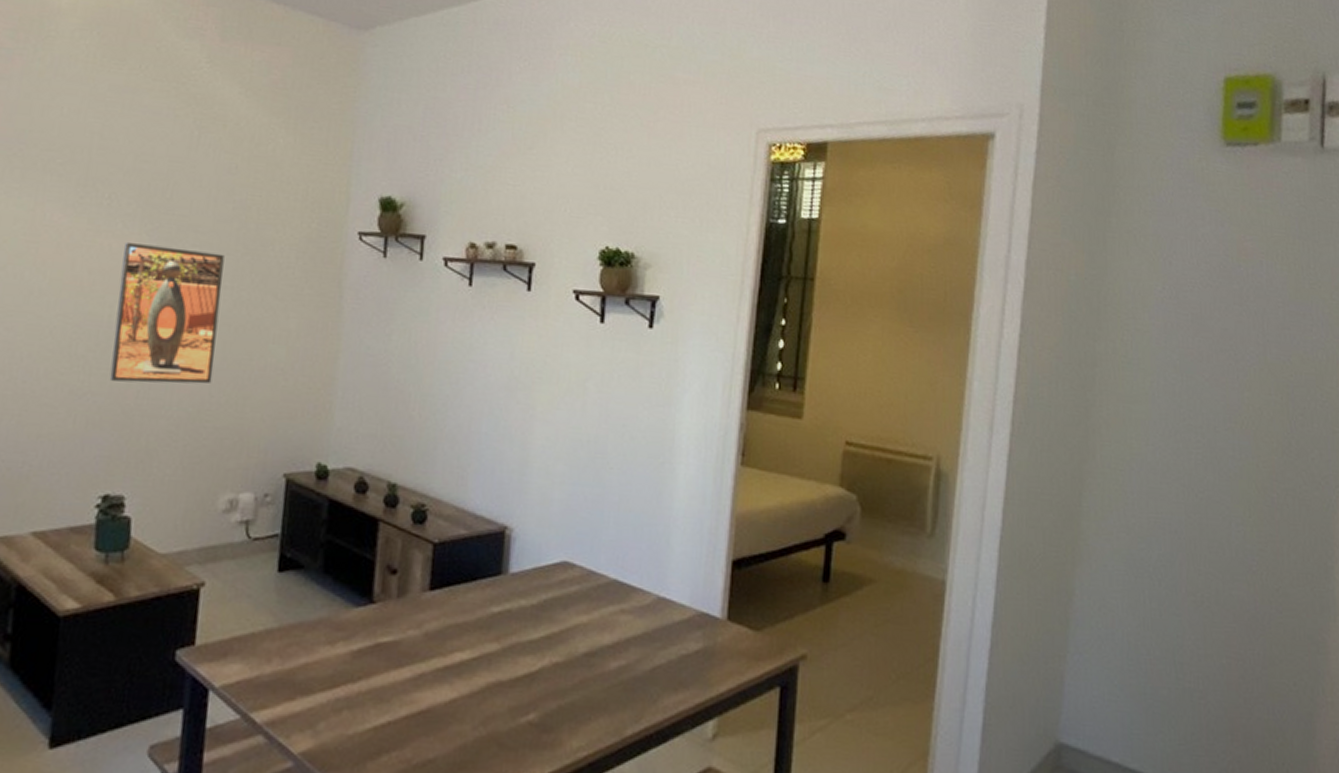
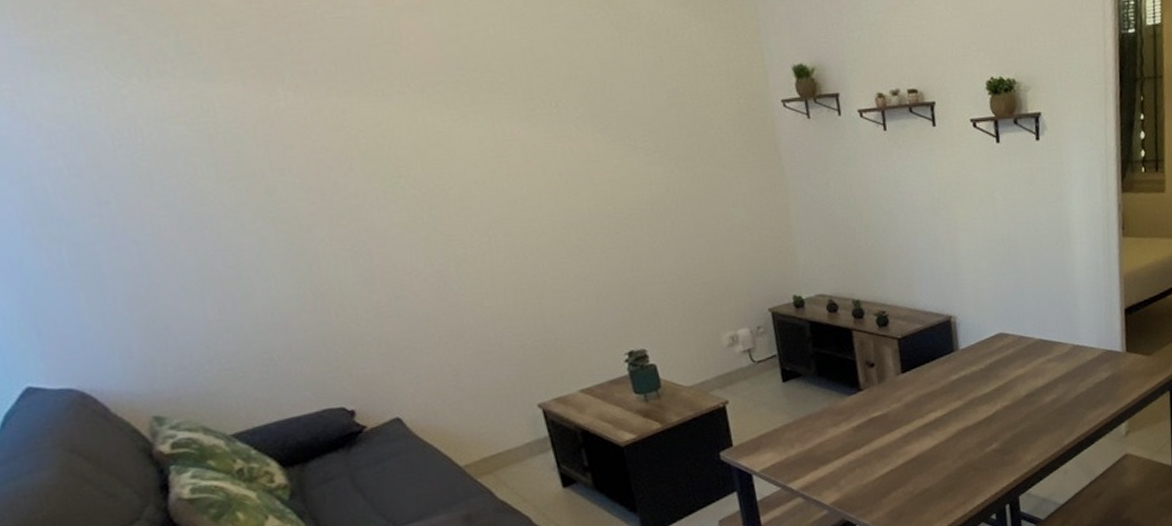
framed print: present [109,241,224,384] -> none [582,139,691,263]

